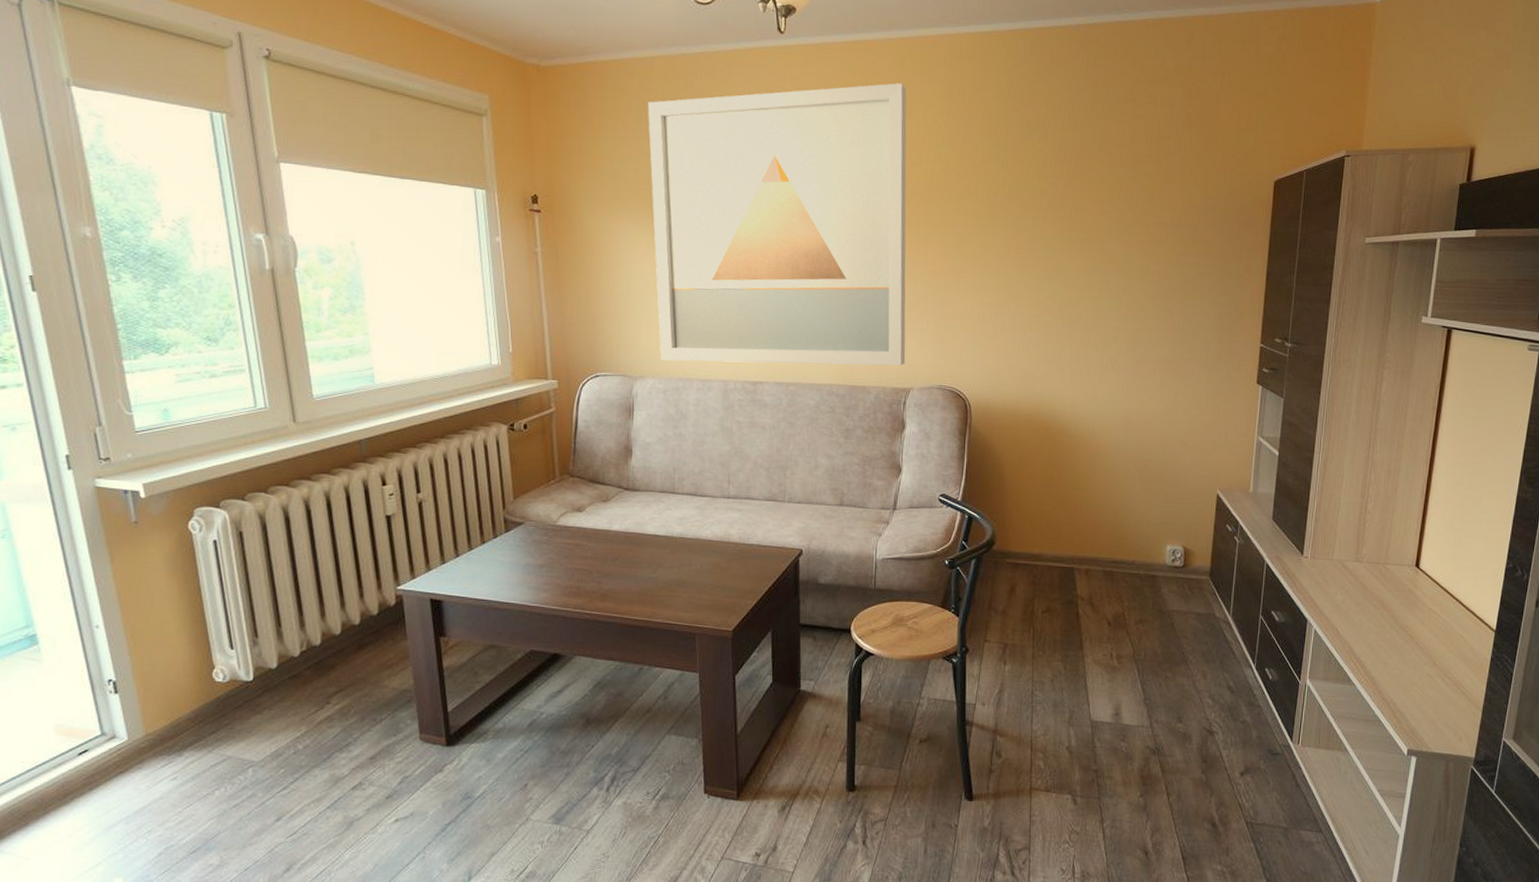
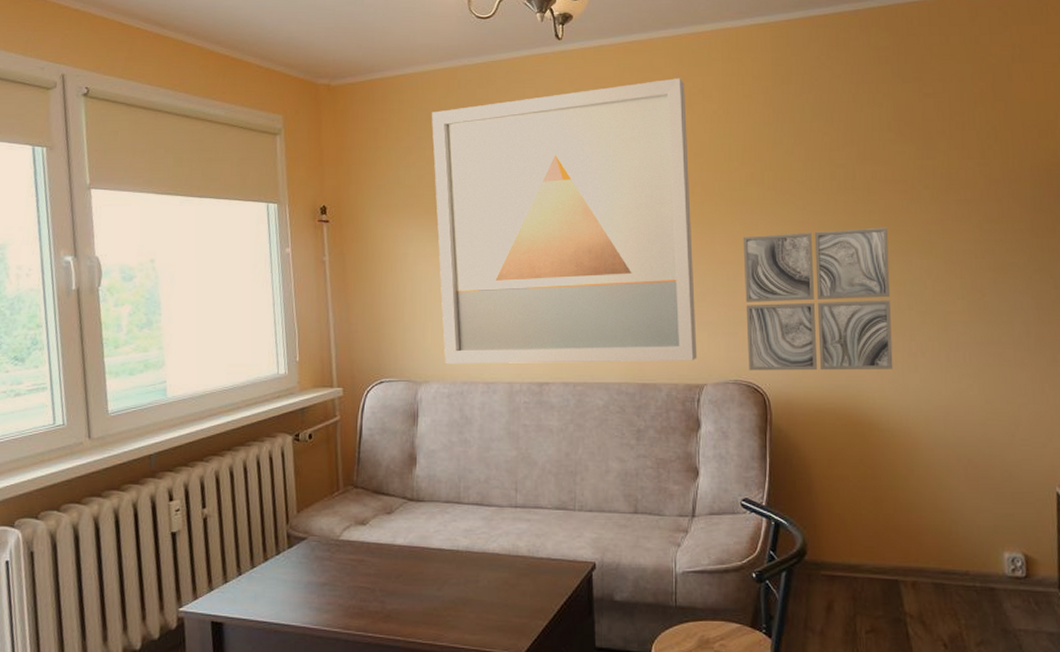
wall art: none [953,245,1090,380] -> present [742,227,893,371]

